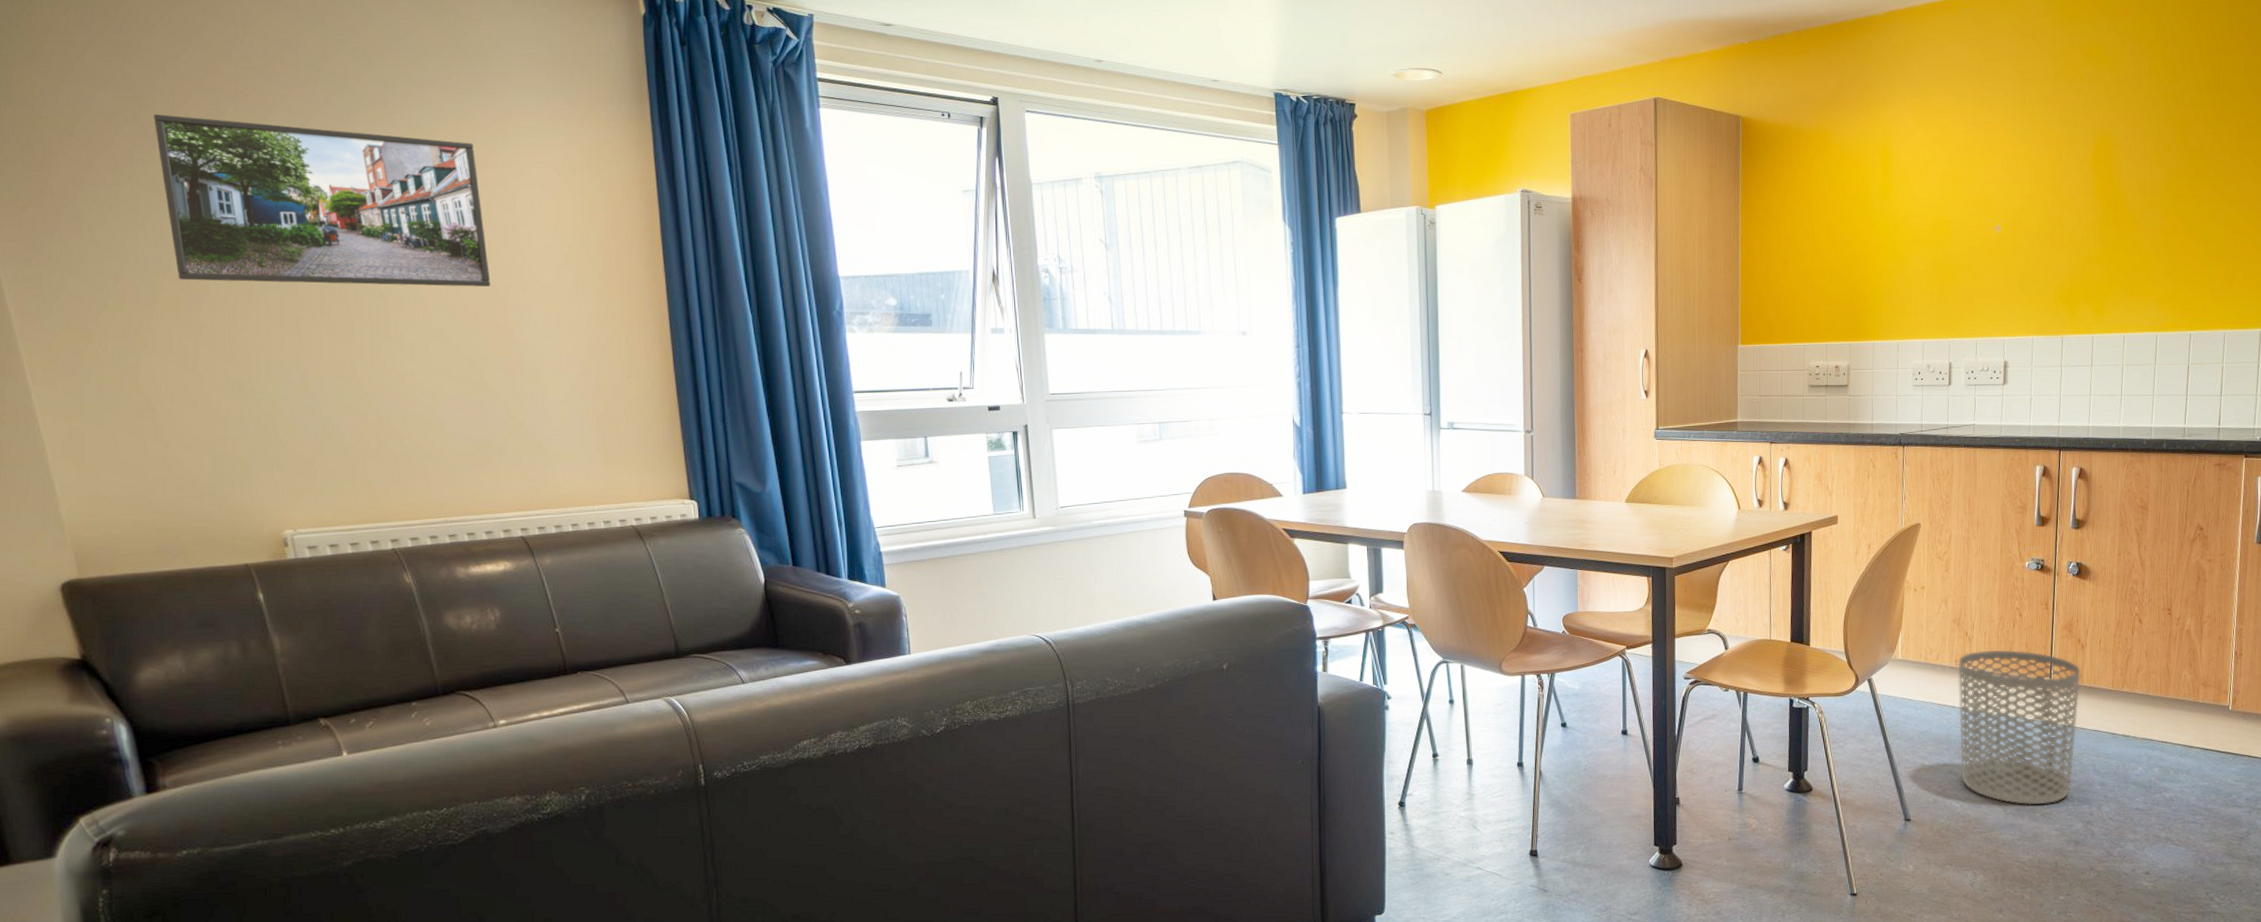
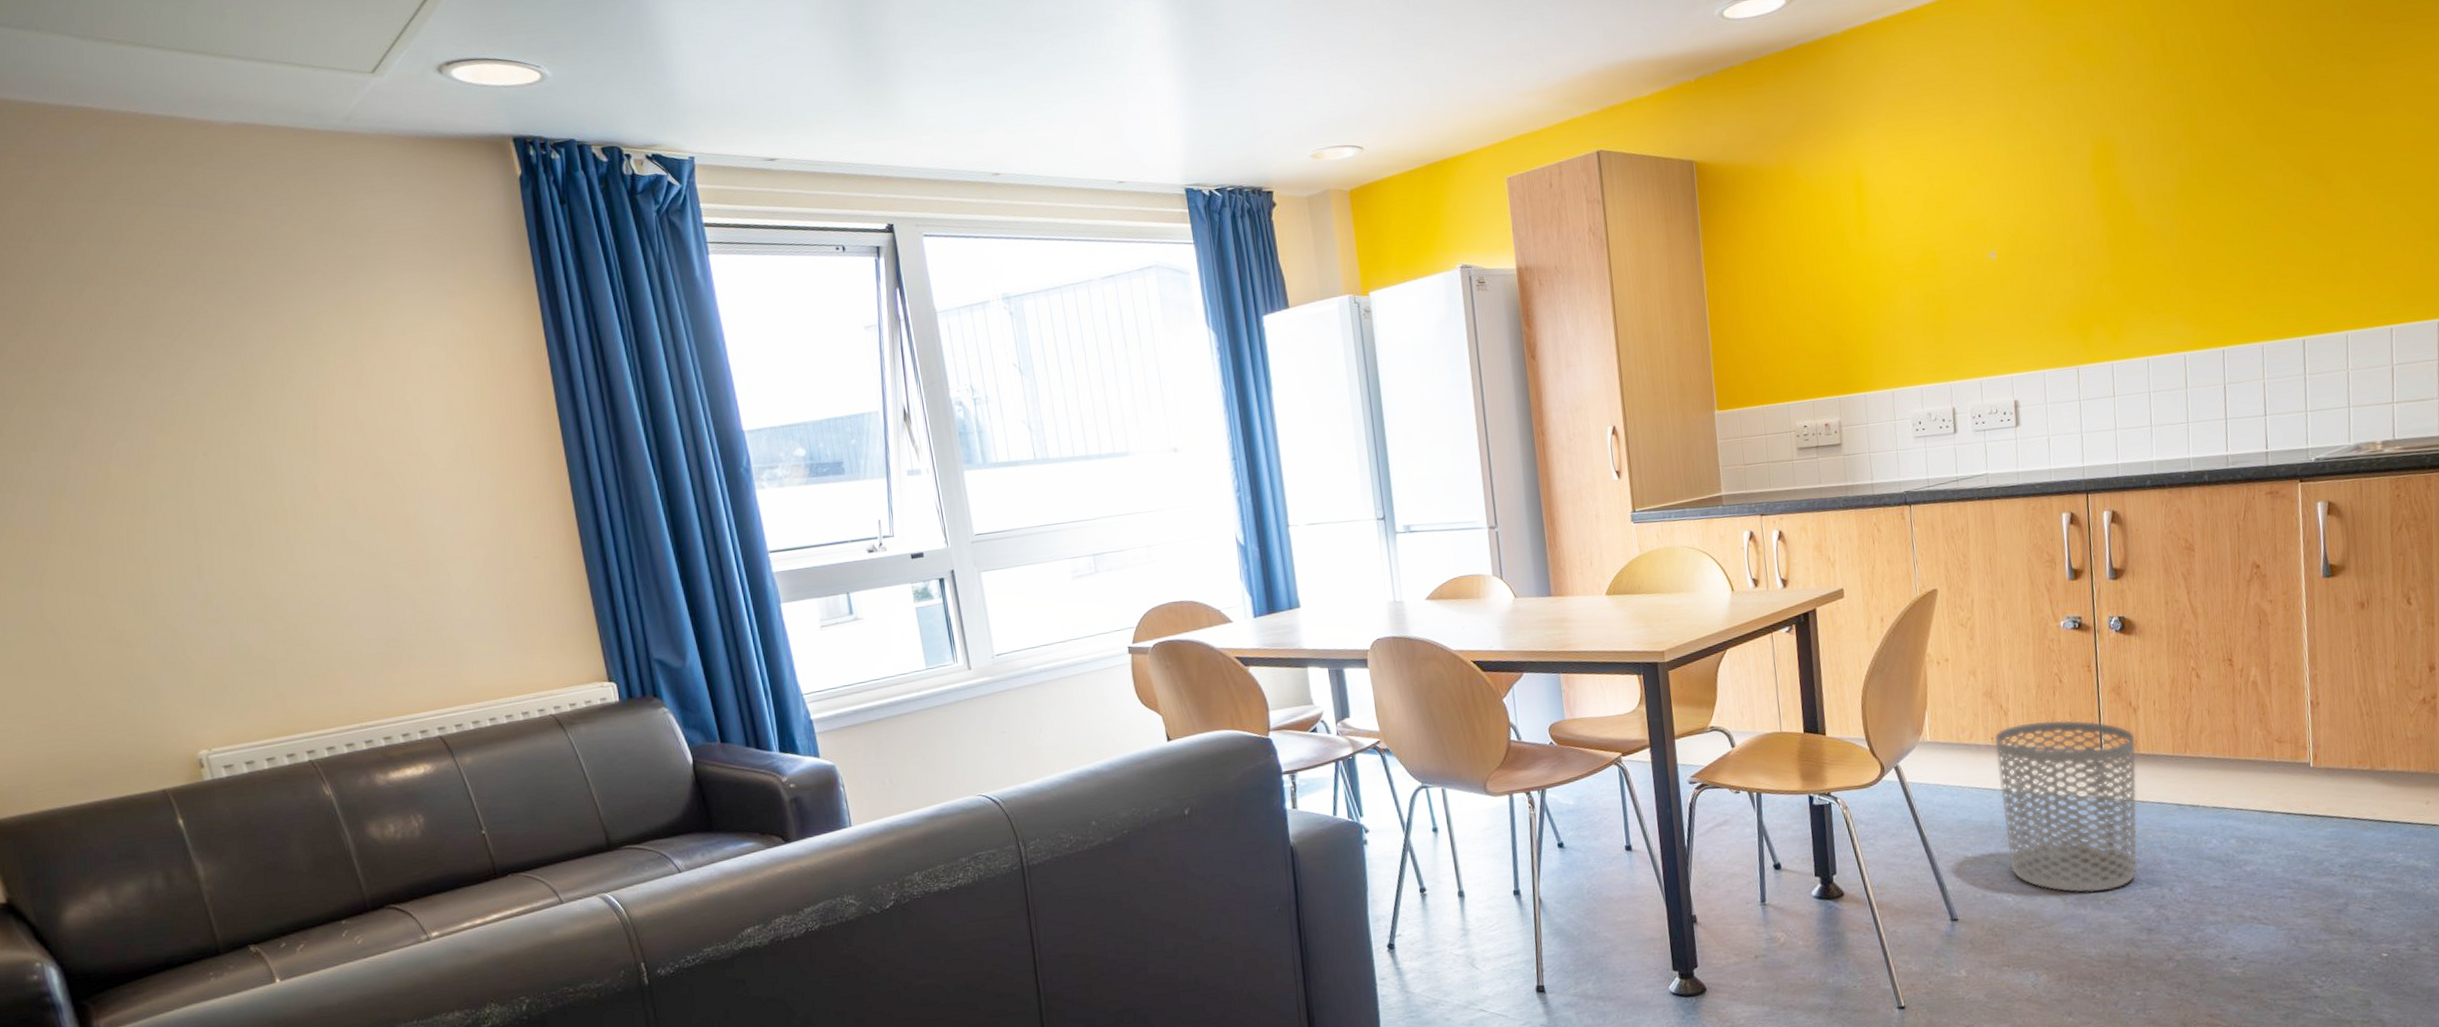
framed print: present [153,113,491,288] -> none [36,328,387,500]

